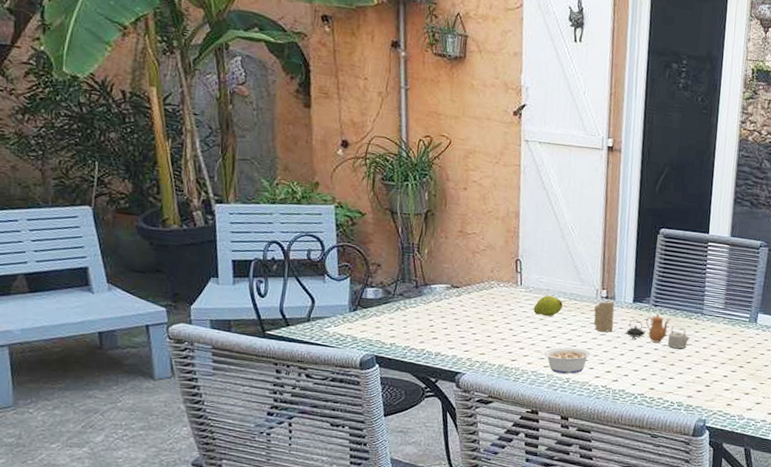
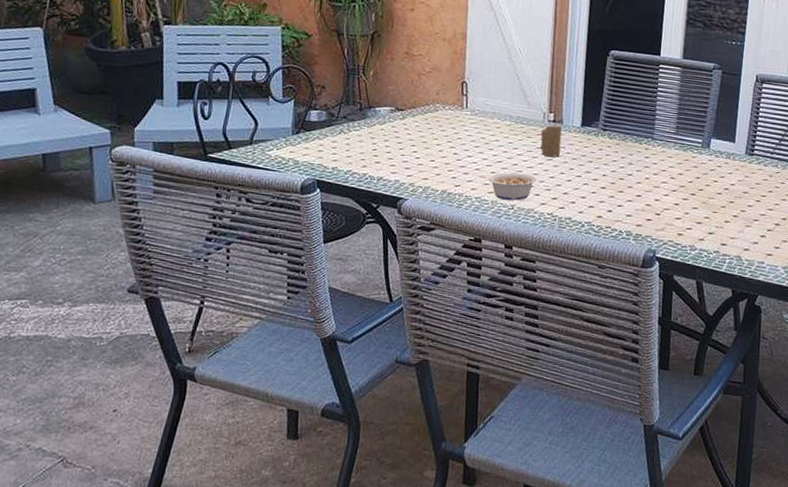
fruit: present [533,295,563,316] -> none [478,118,509,140]
teapot: present [626,314,691,348] -> none [573,138,641,175]

